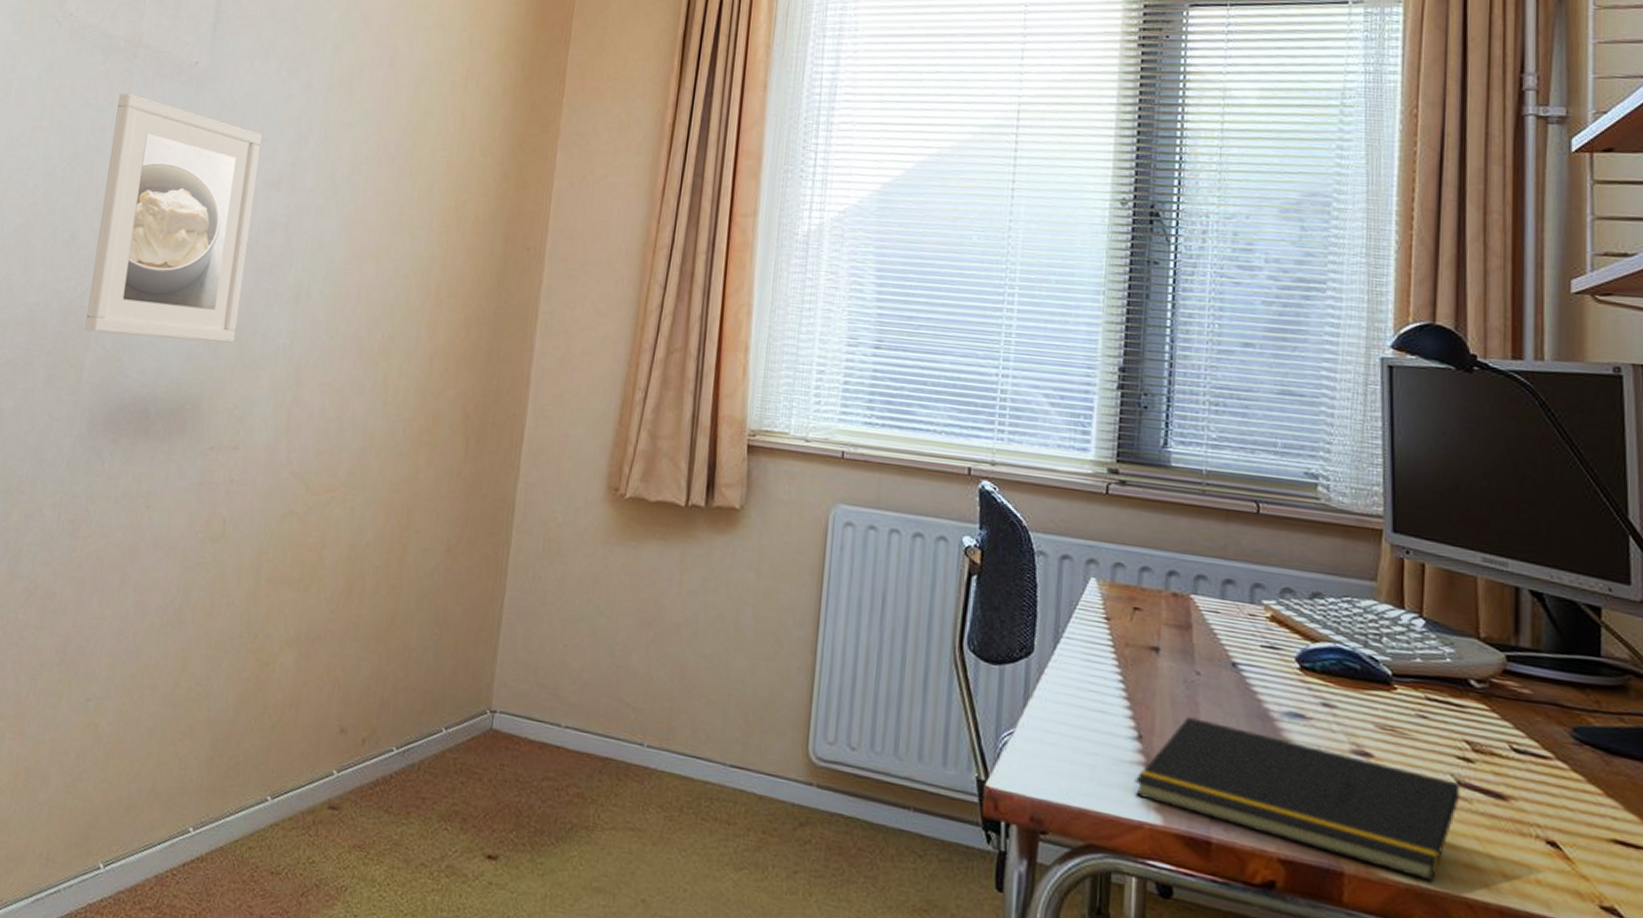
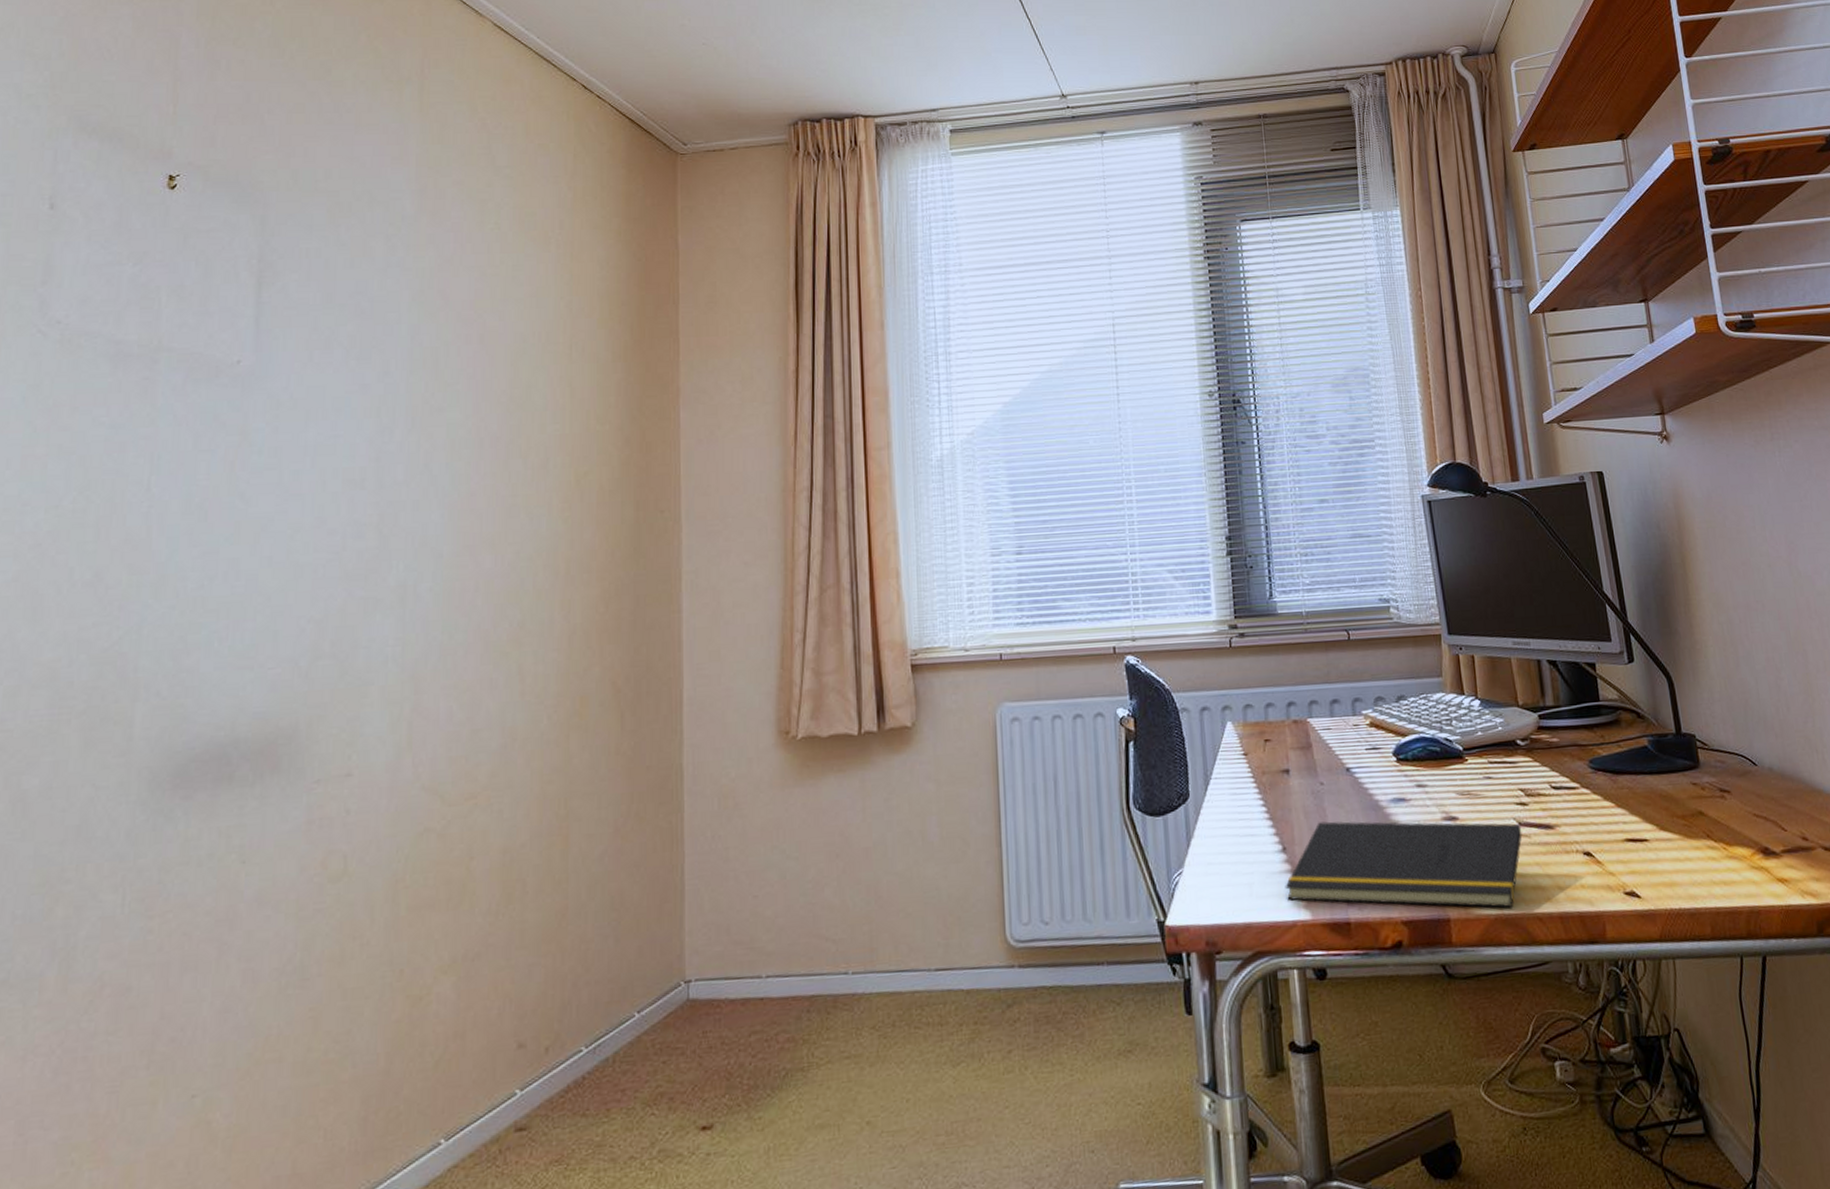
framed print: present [84,92,262,343] -> none [128,403,335,680]

